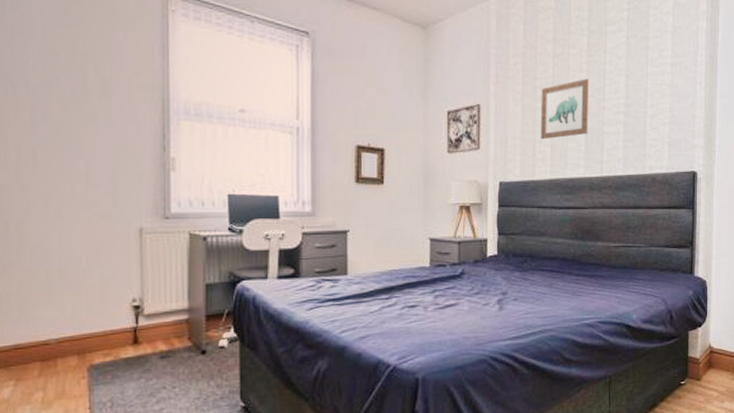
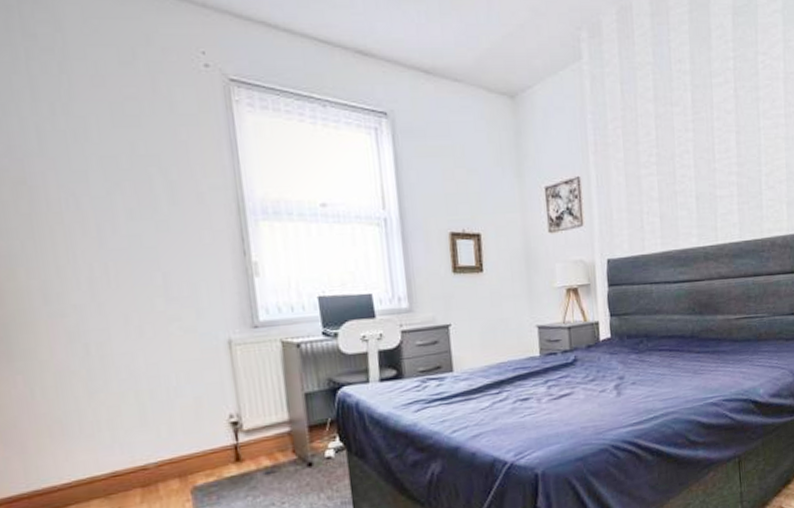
wall art: present [540,79,590,140] -> none [645,139,699,210]

